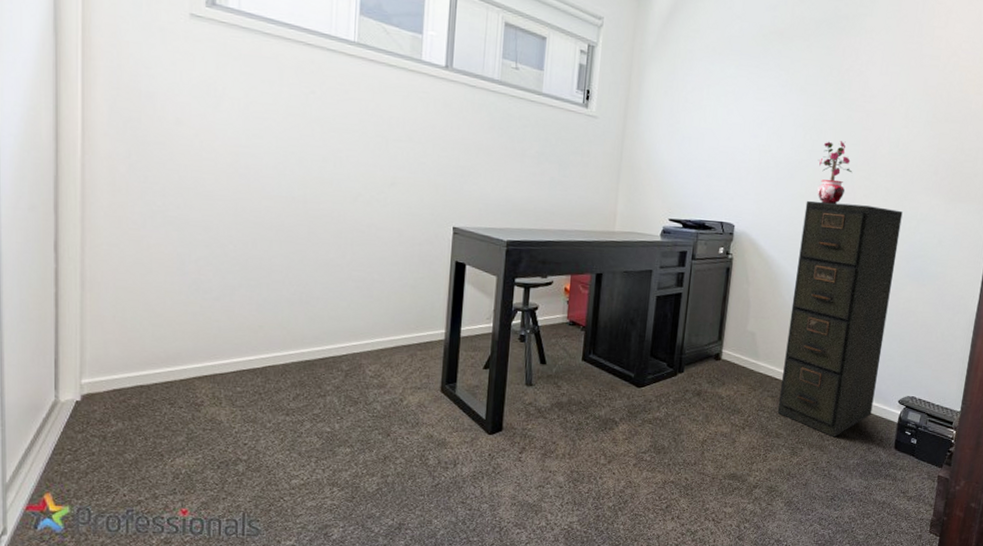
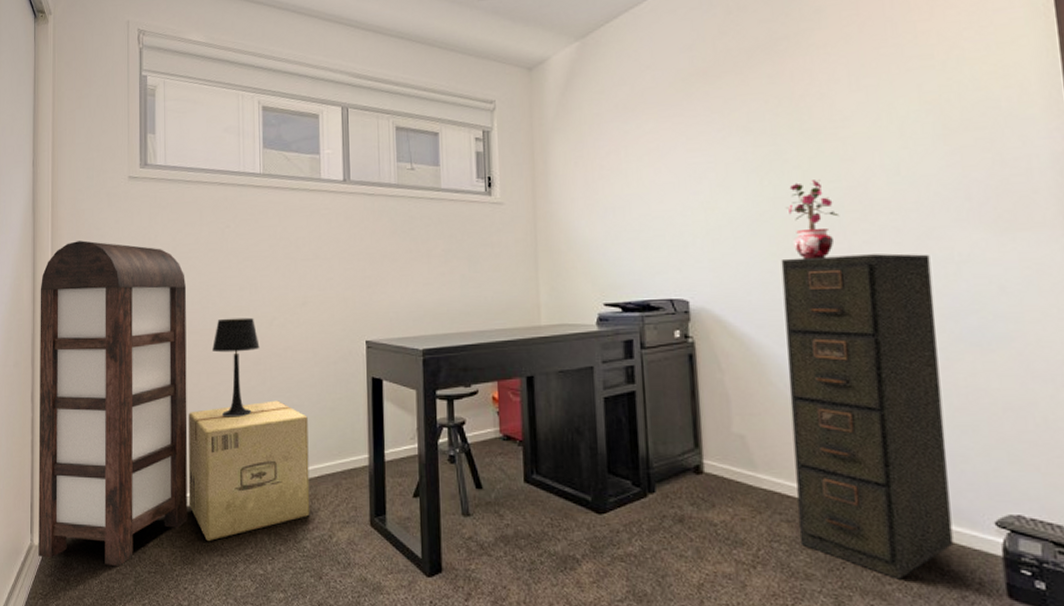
bookshelf: none [65,77,260,423] -> present [38,240,188,566]
cardboard box: none [252,274,388,401] -> present [188,400,310,541]
table lamp: none [288,187,342,287] -> present [212,317,260,417]

